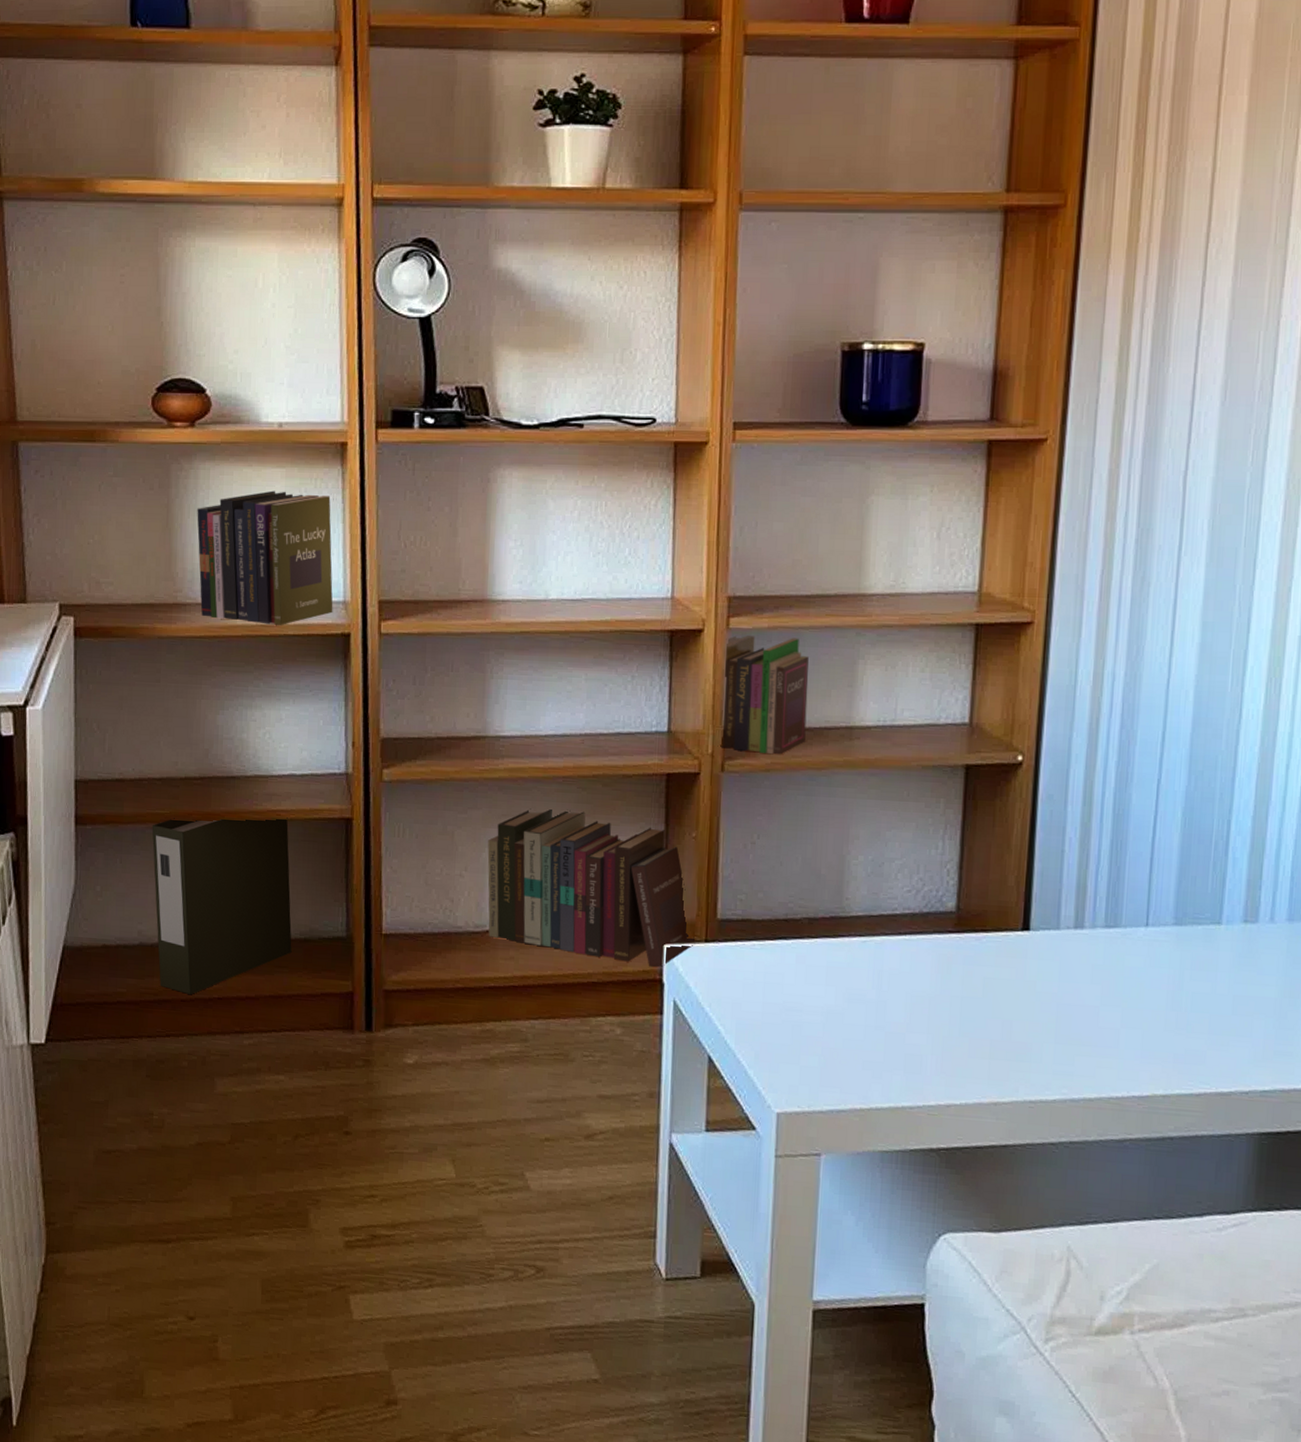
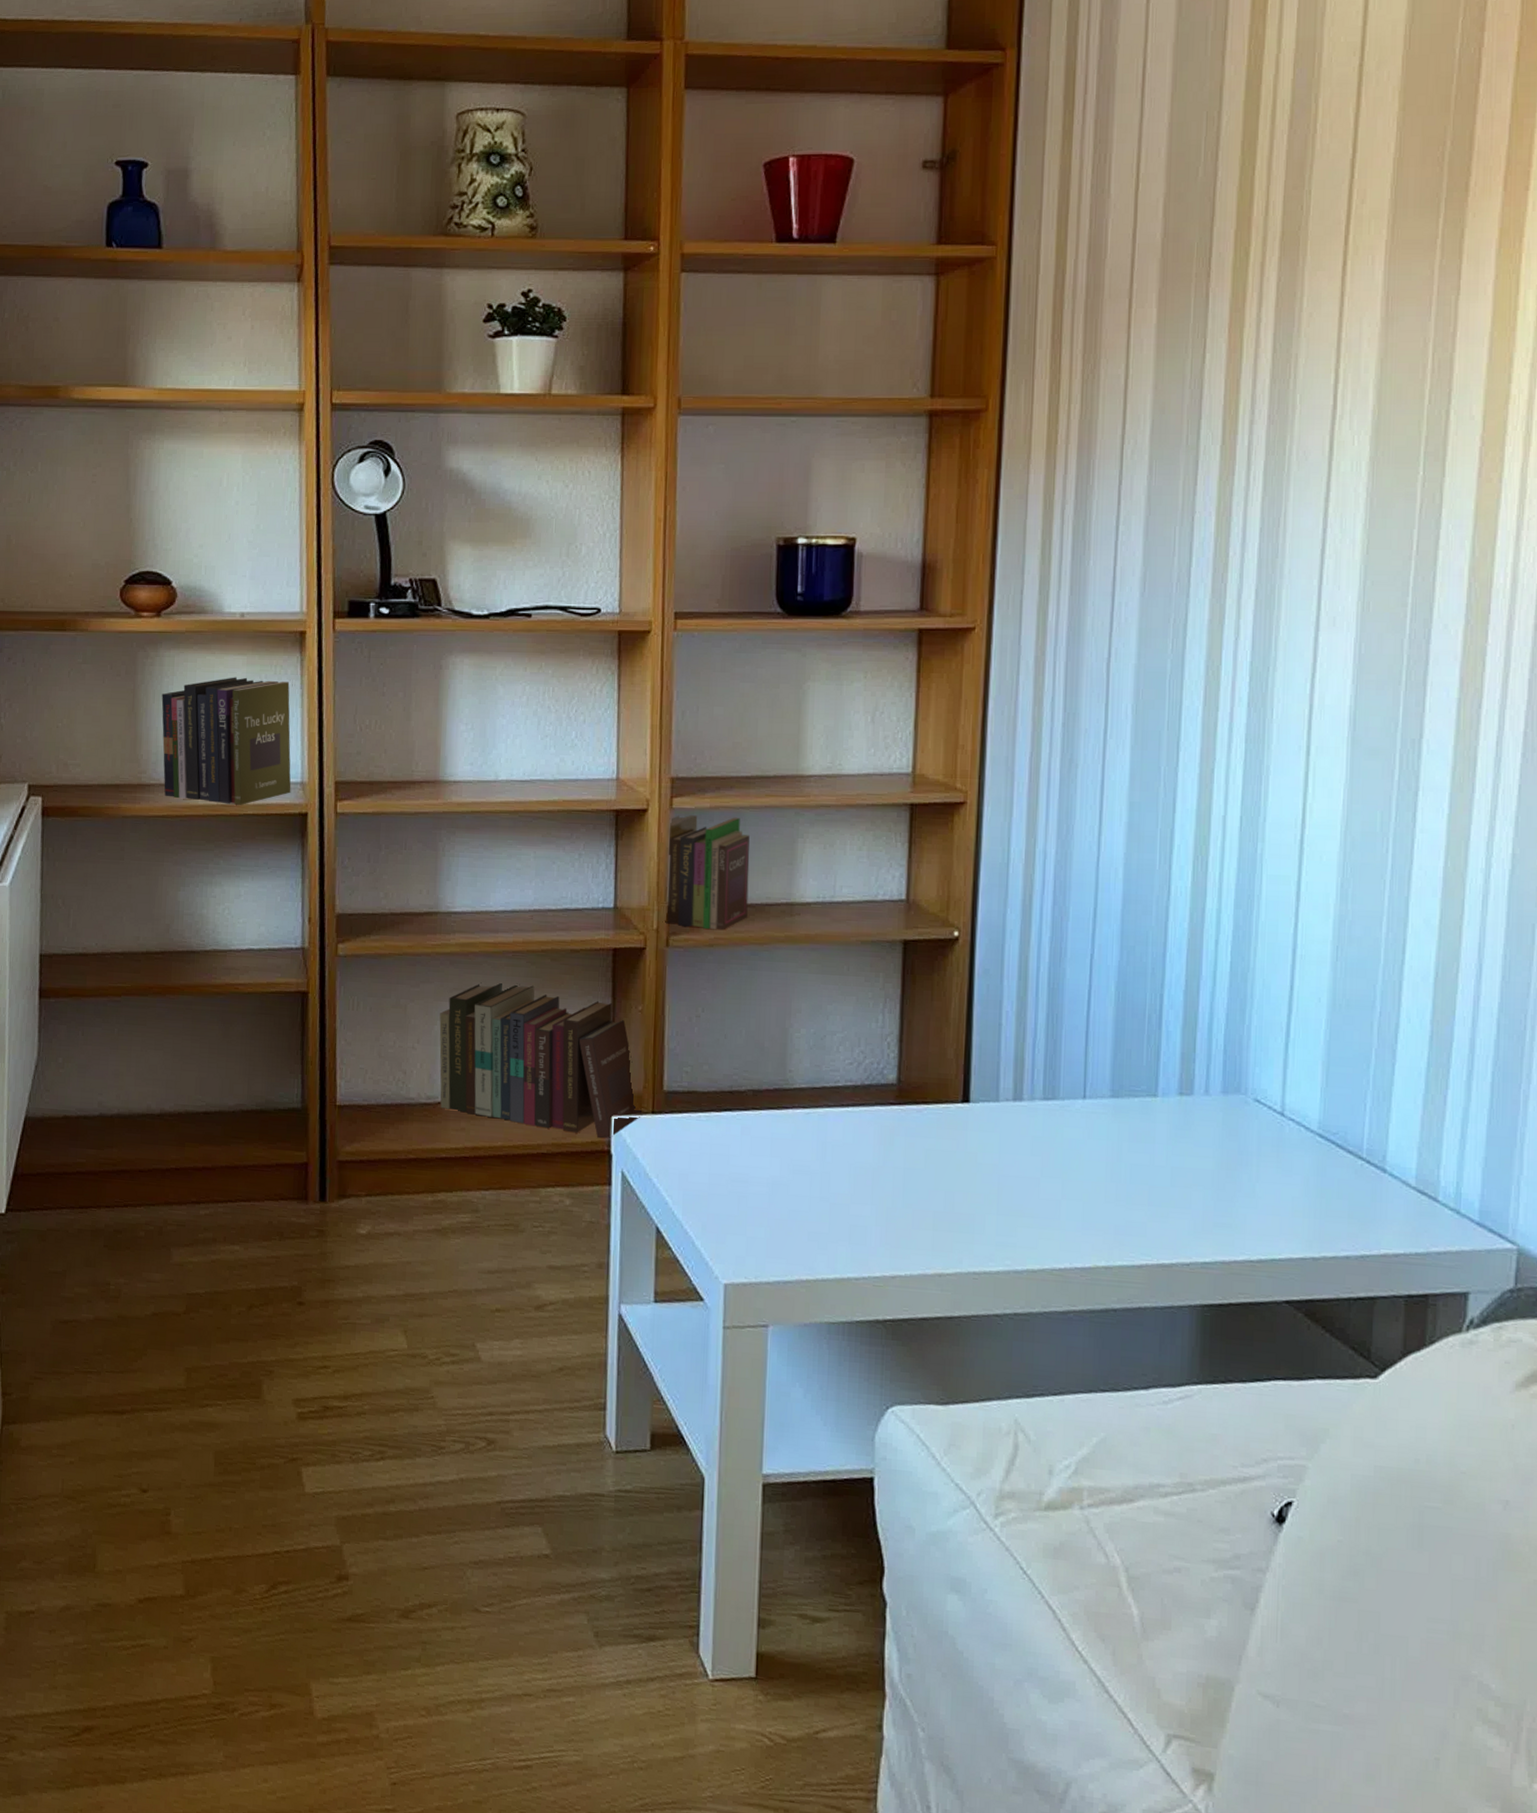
binder: present [152,817,292,995] -> none [113,991,248,1166]

